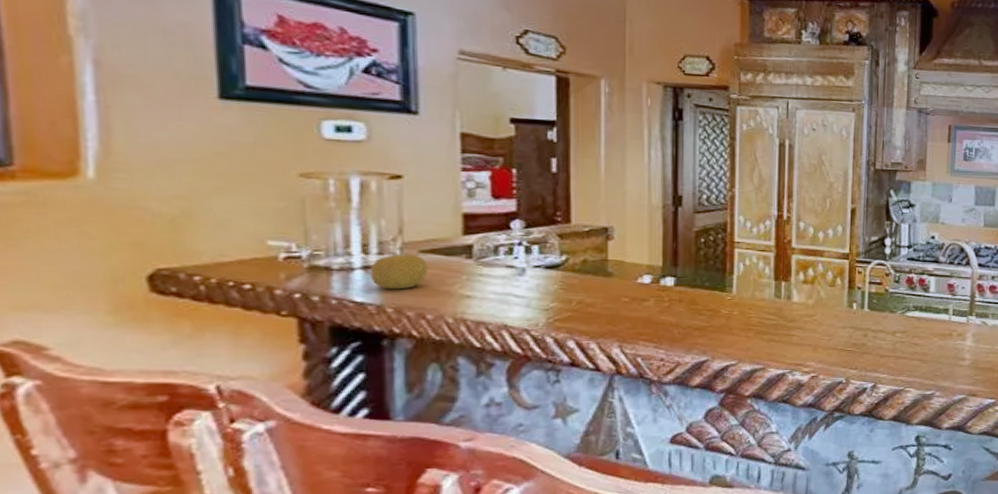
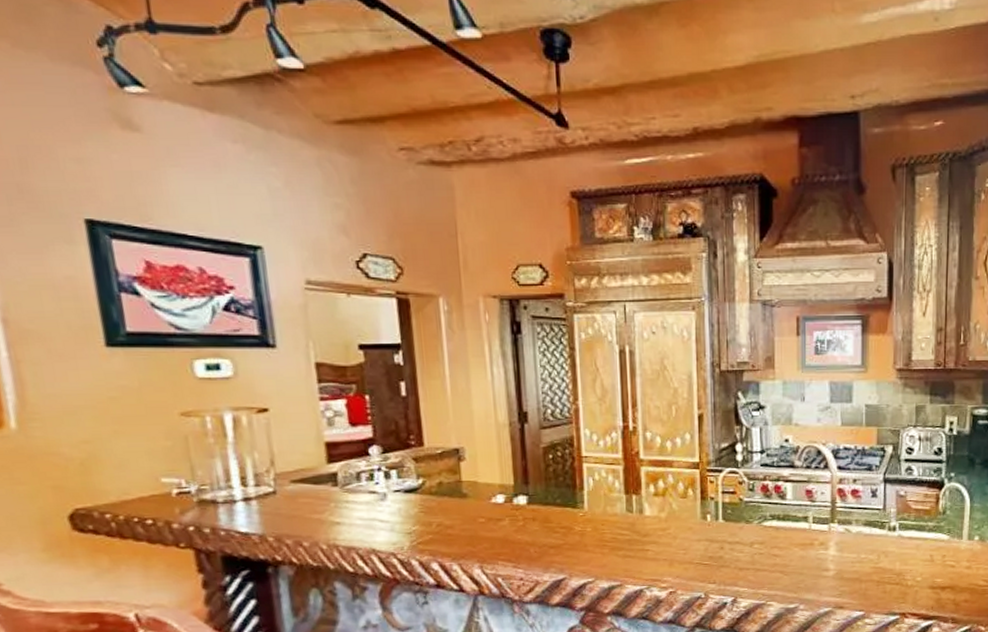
fruit: present [369,253,428,290] -> none [249,484,300,520]

